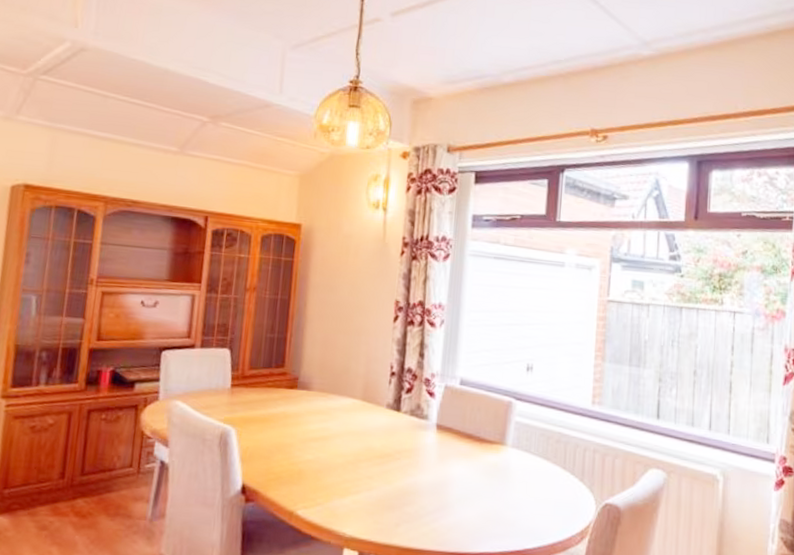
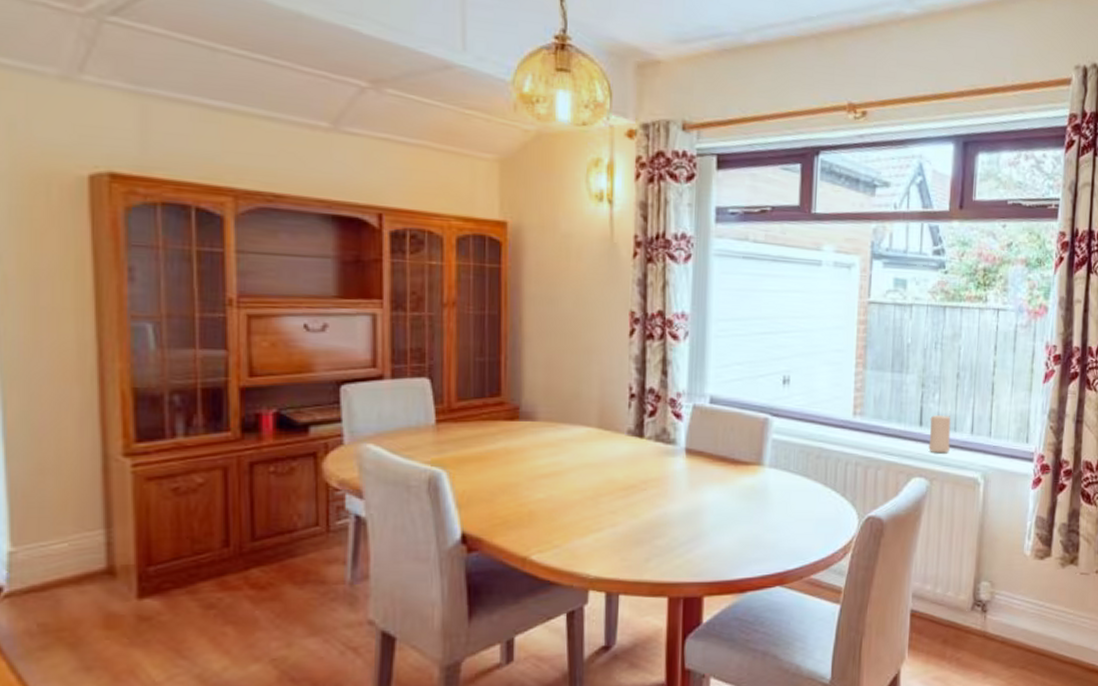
candle: none [666,409,689,447] -> present [928,414,951,454]

